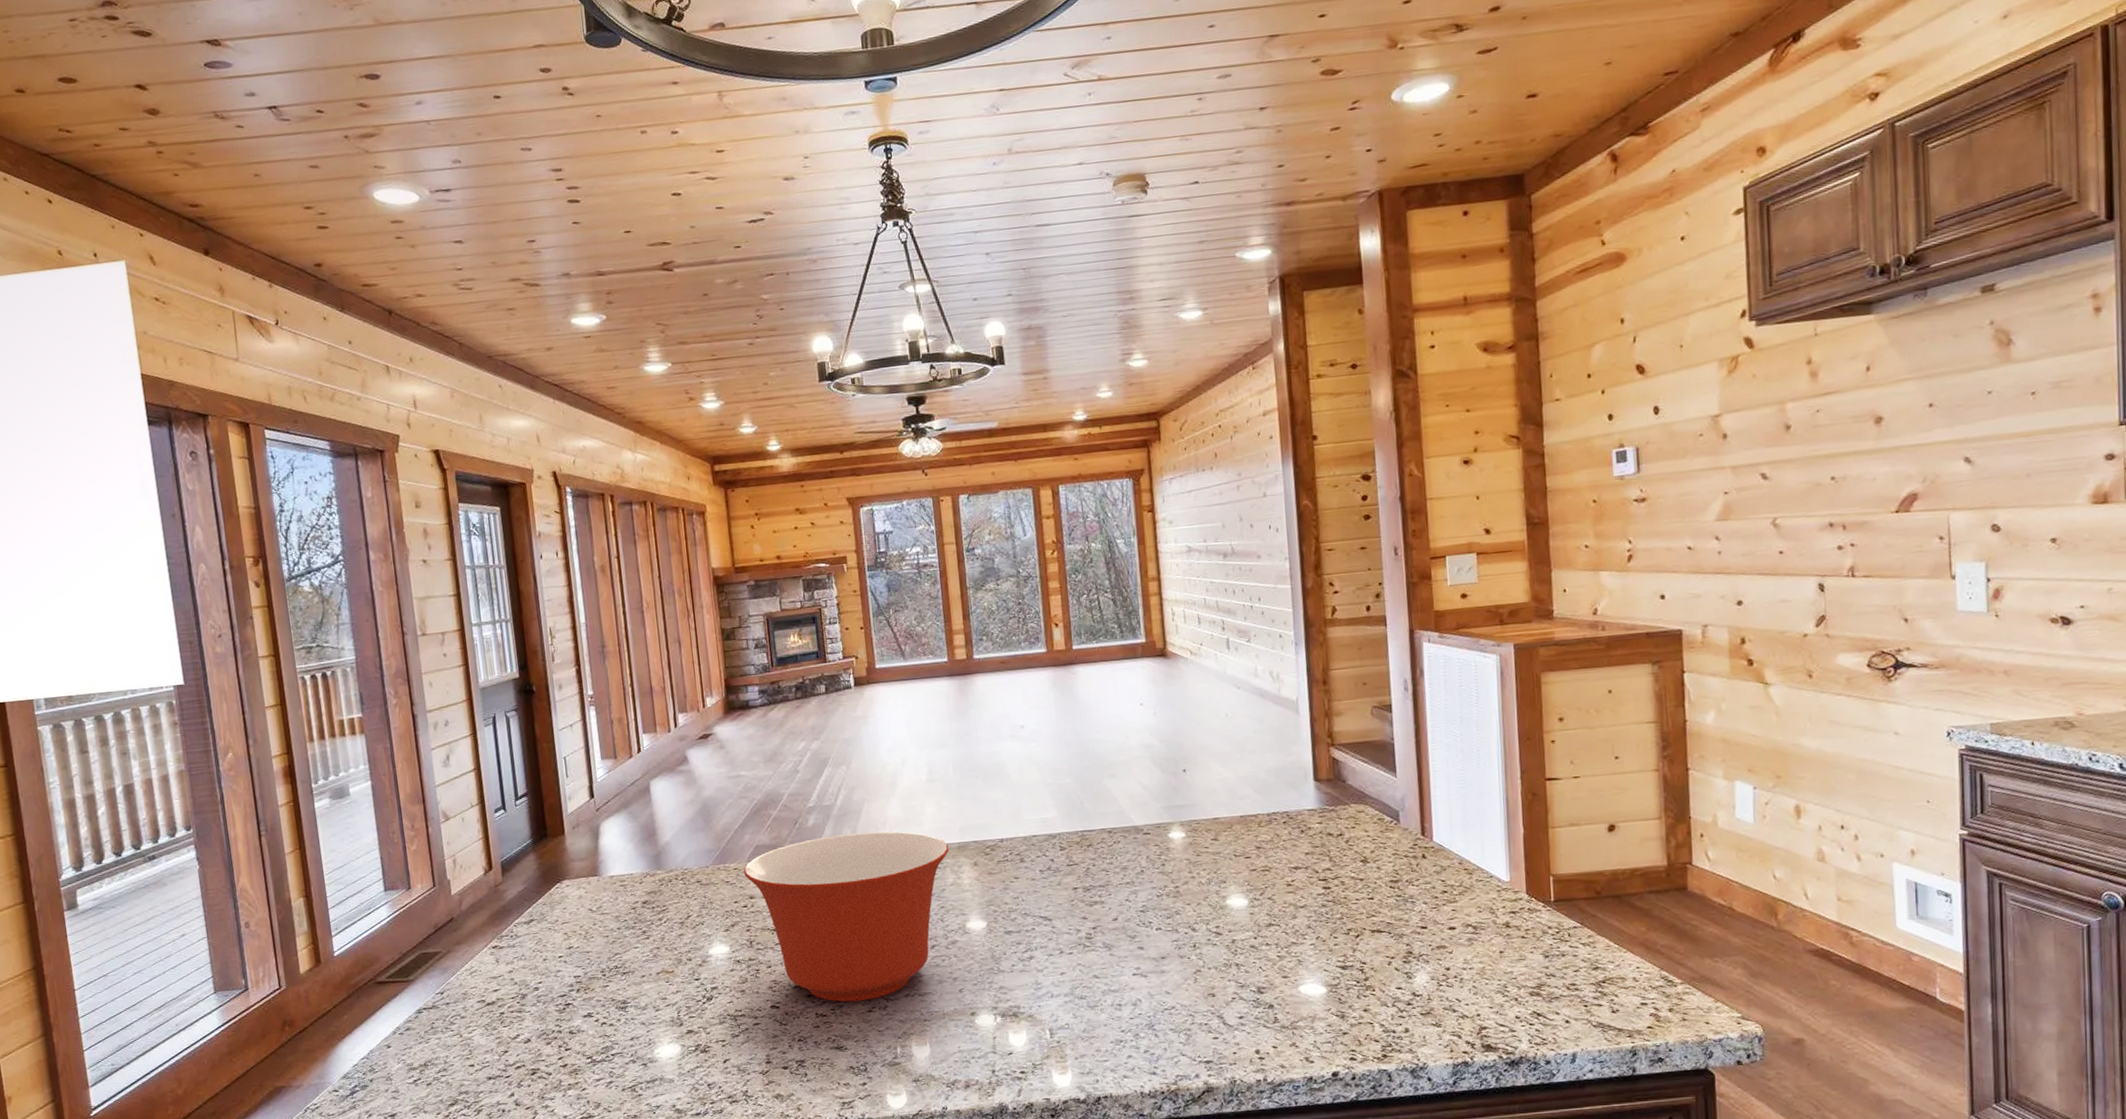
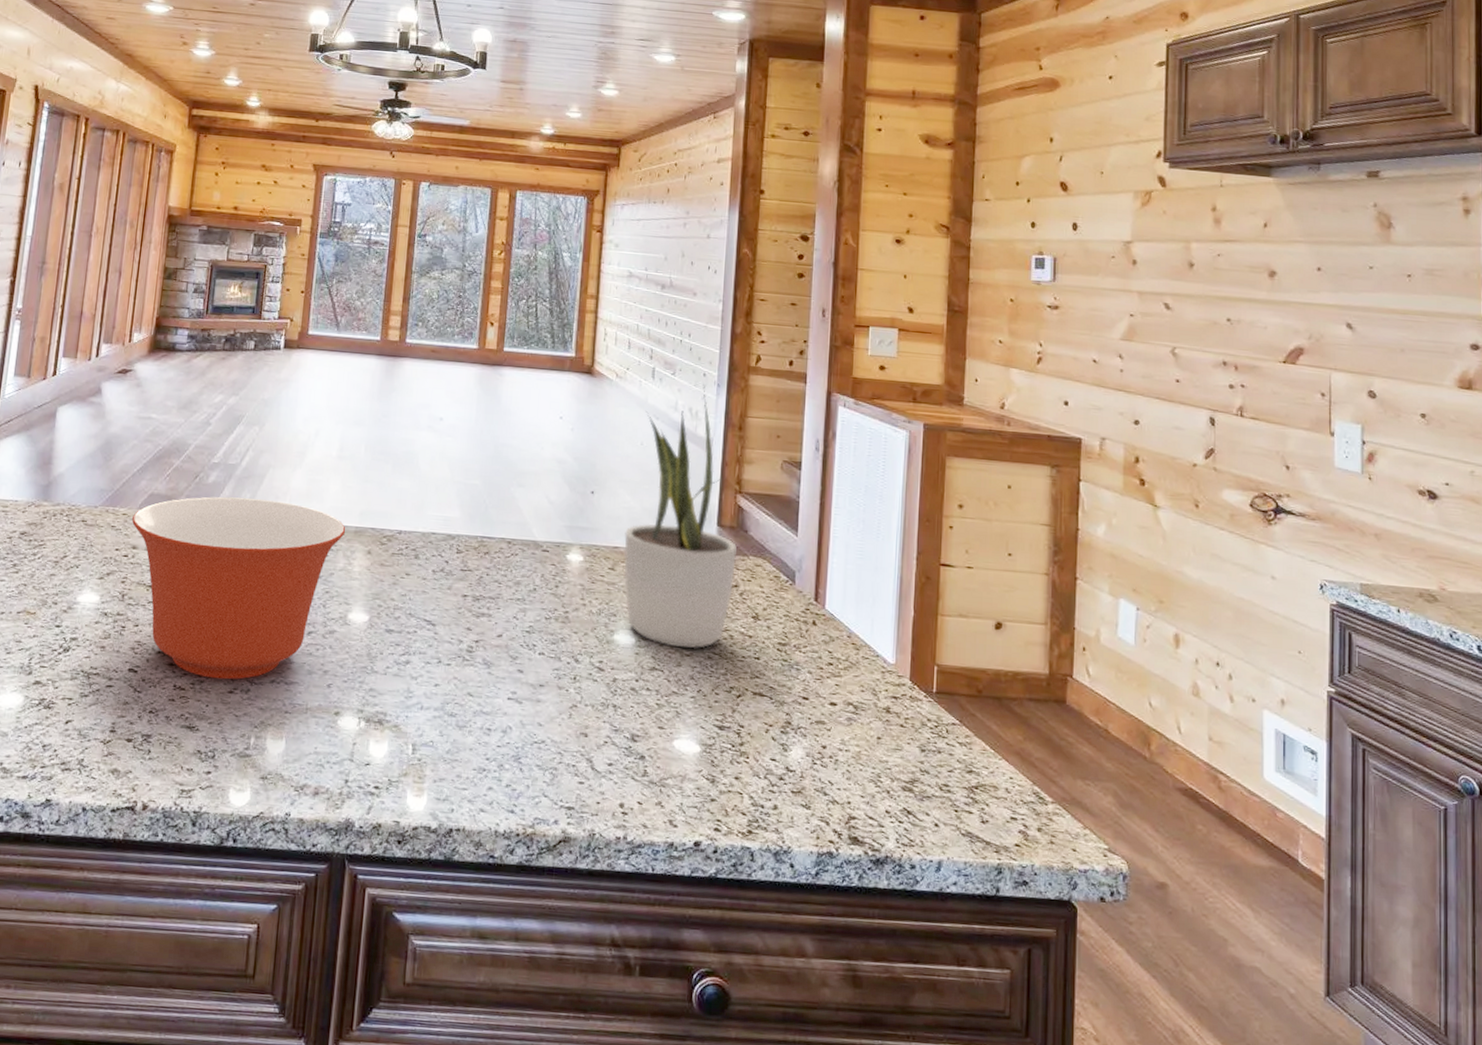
potted plant: none [1222,646,1338,902] -> present [623,385,737,649]

